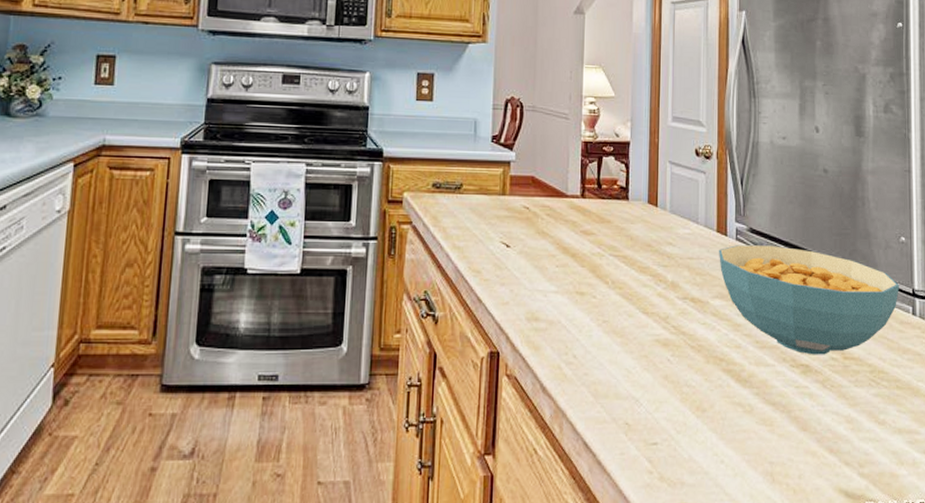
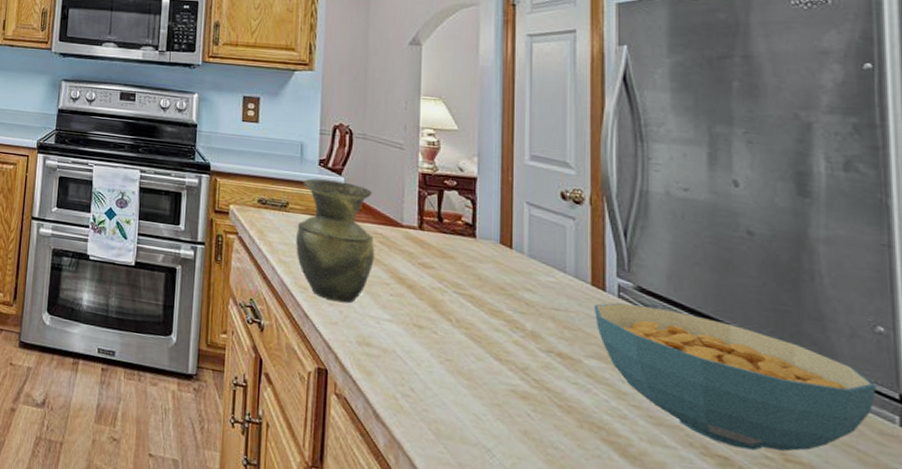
vase: none [469,156,543,281] -> present [296,178,375,303]

